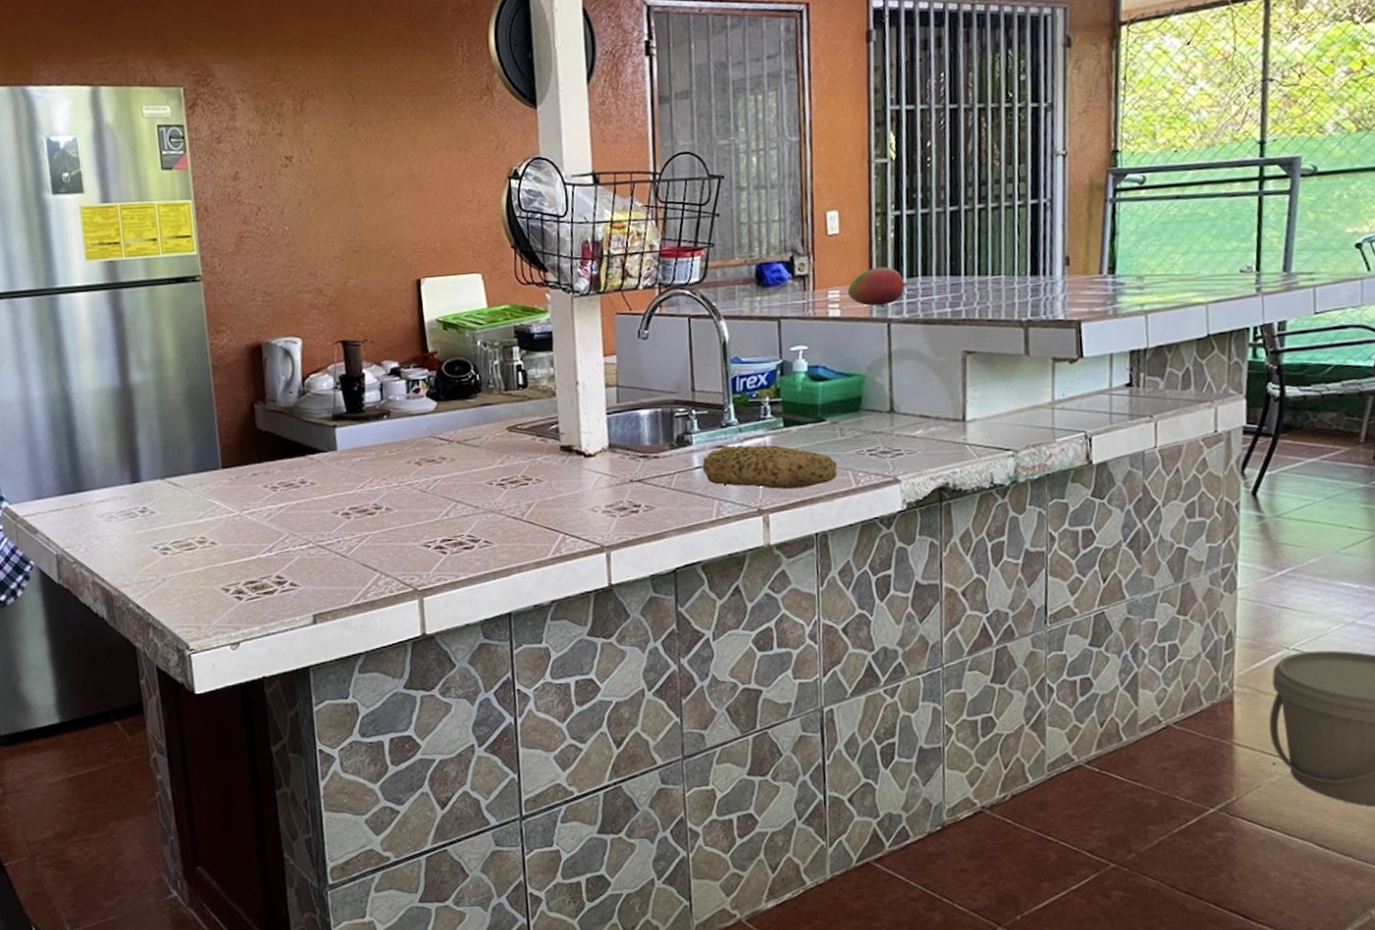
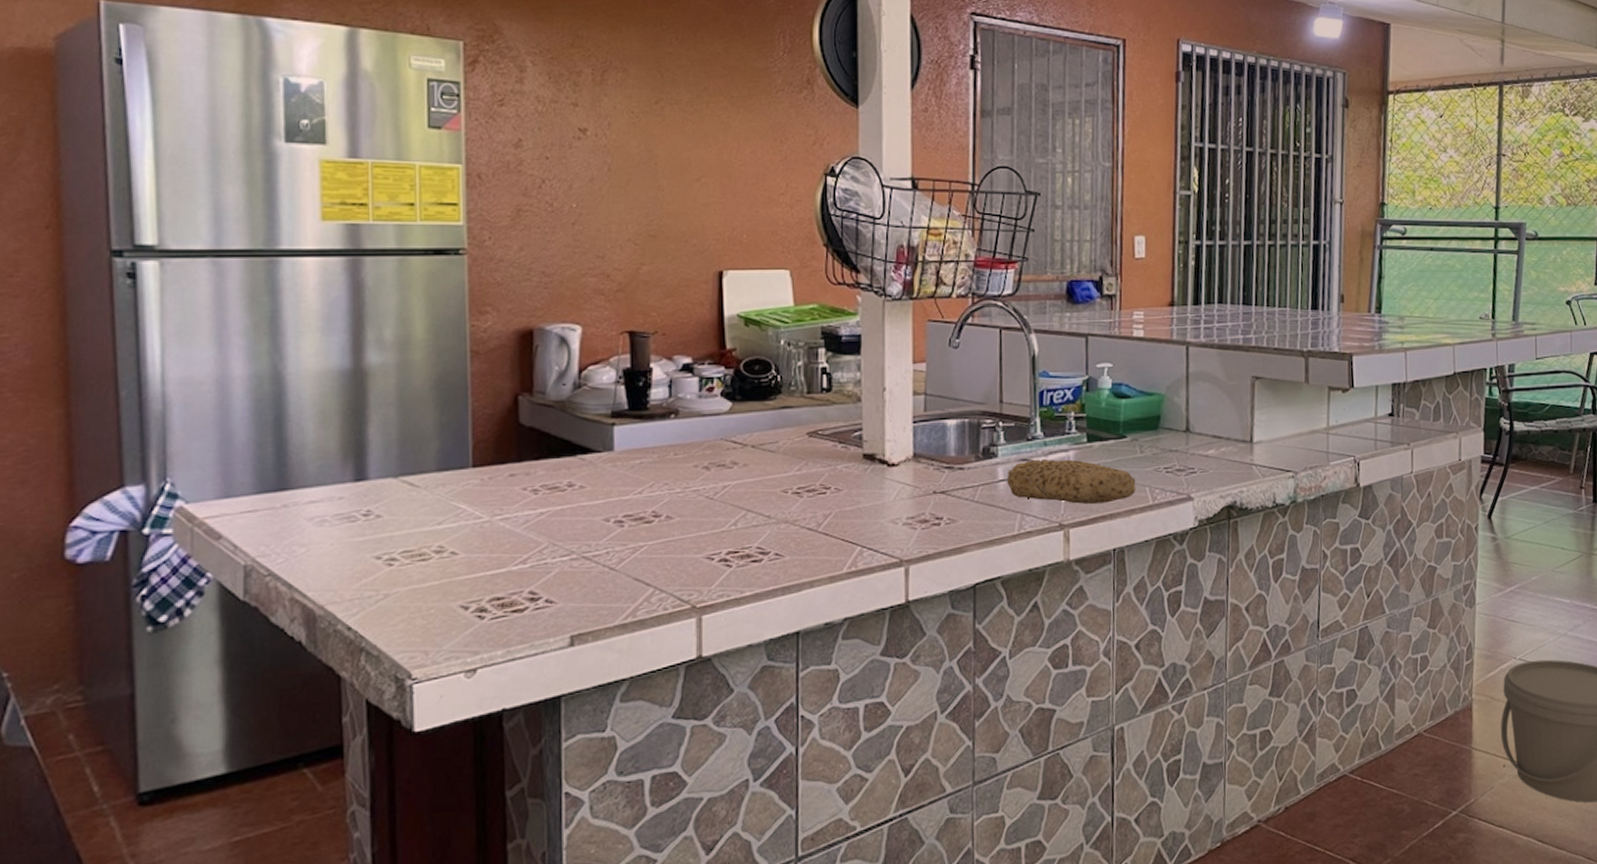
fruit: present [847,266,906,307] -> none [1151,292,1204,329]

